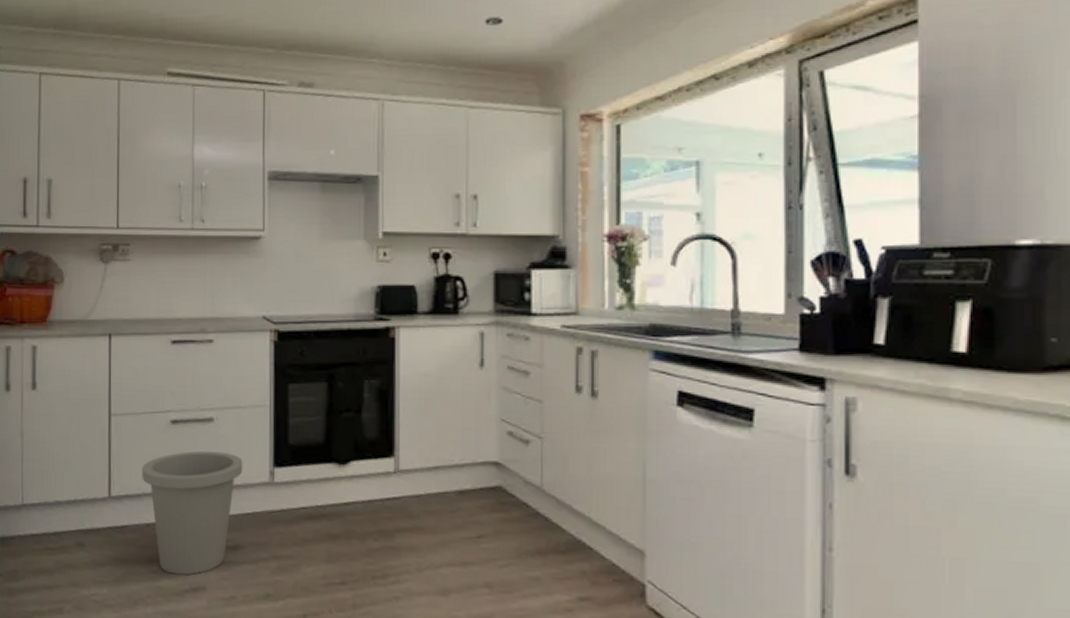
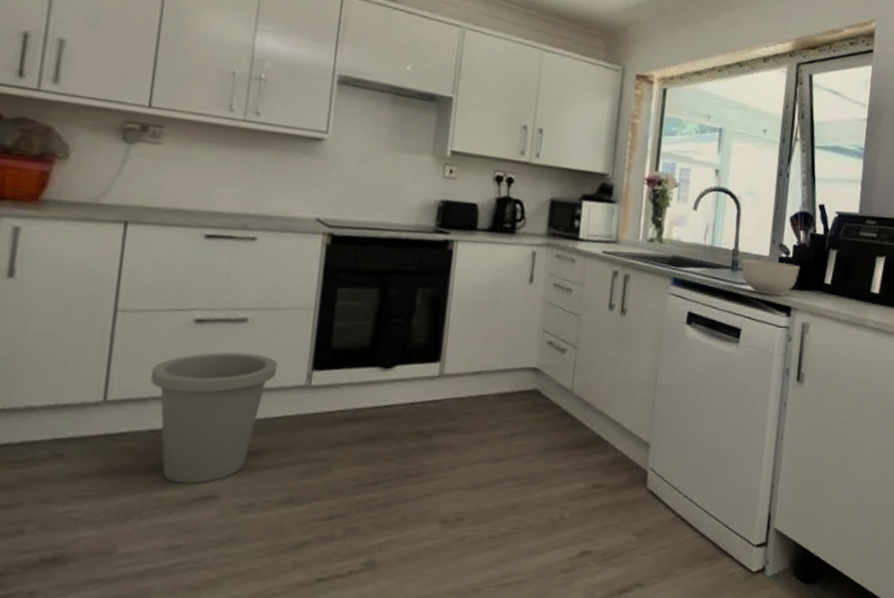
bowl: none [745,320,834,364] -> present [741,259,800,296]

